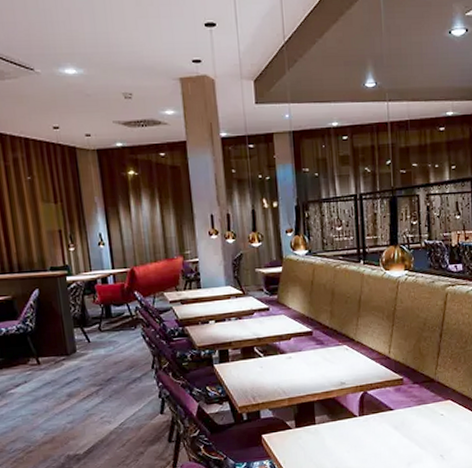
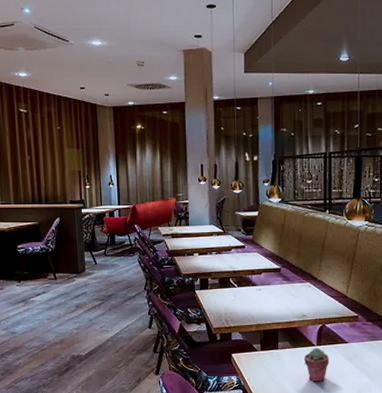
potted succulent: none [346,418,374,458] -> present [304,348,329,382]

